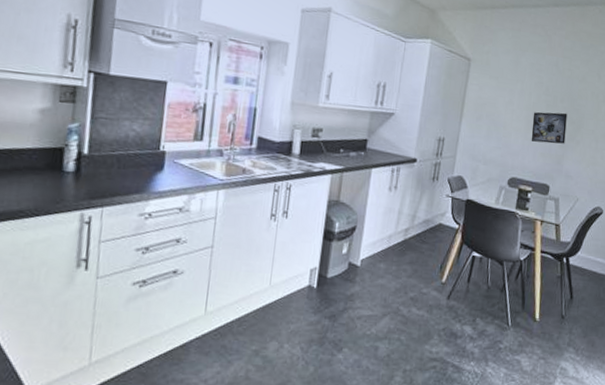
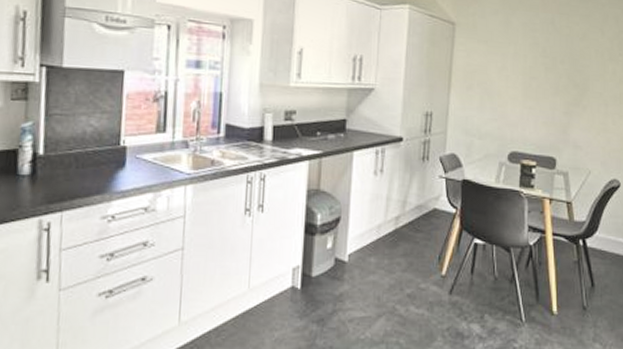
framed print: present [531,112,568,144] -> none [530,75,570,111]

